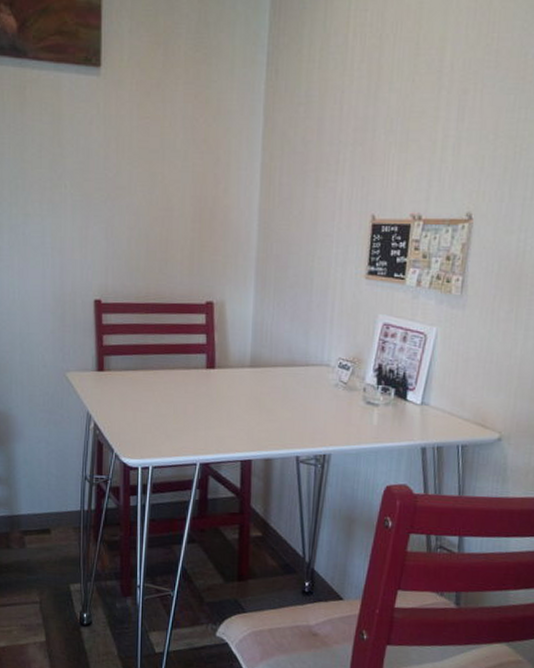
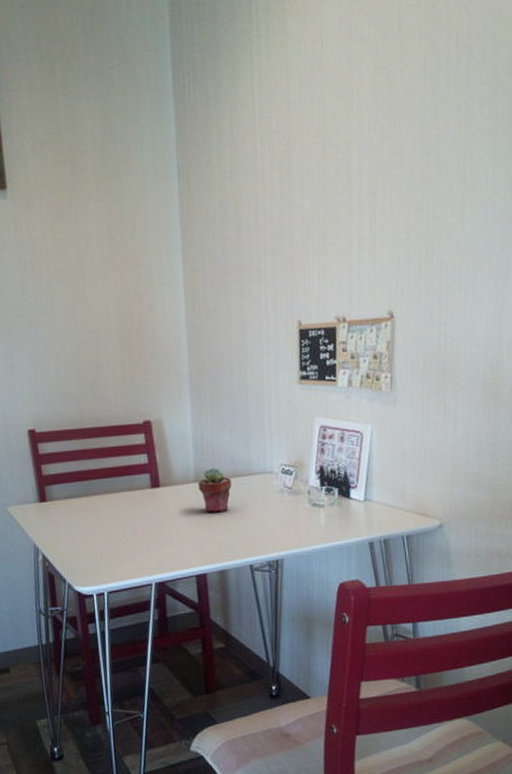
potted succulent: none [252,354,287,401] -> present [197,467,232,513]

